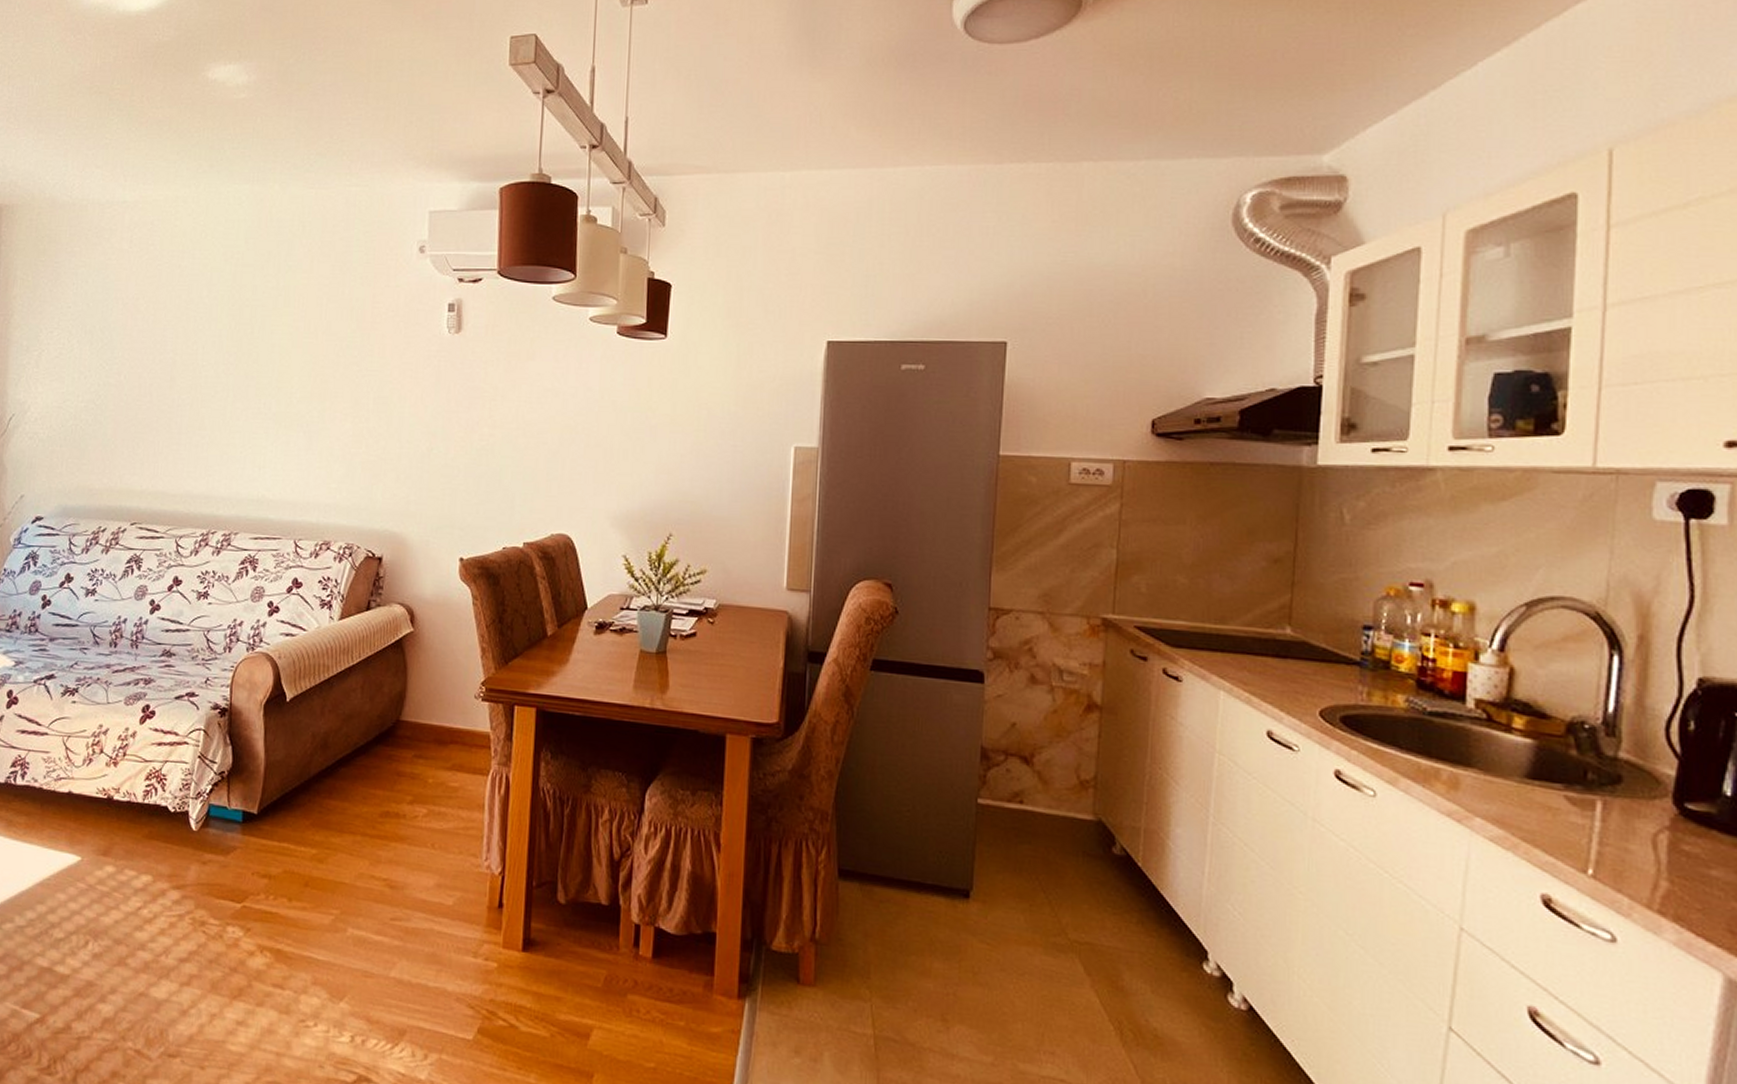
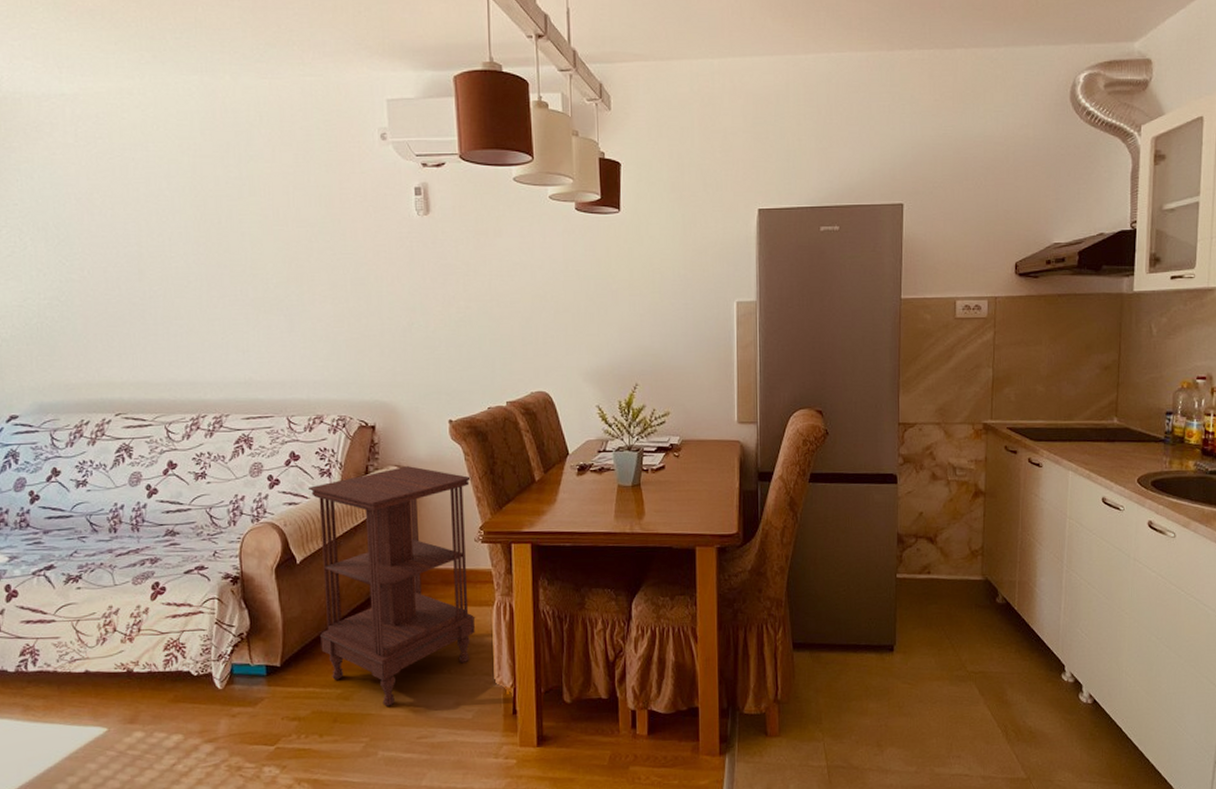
side table: none [300,605,479,877] -> present [308,466,476,706]

